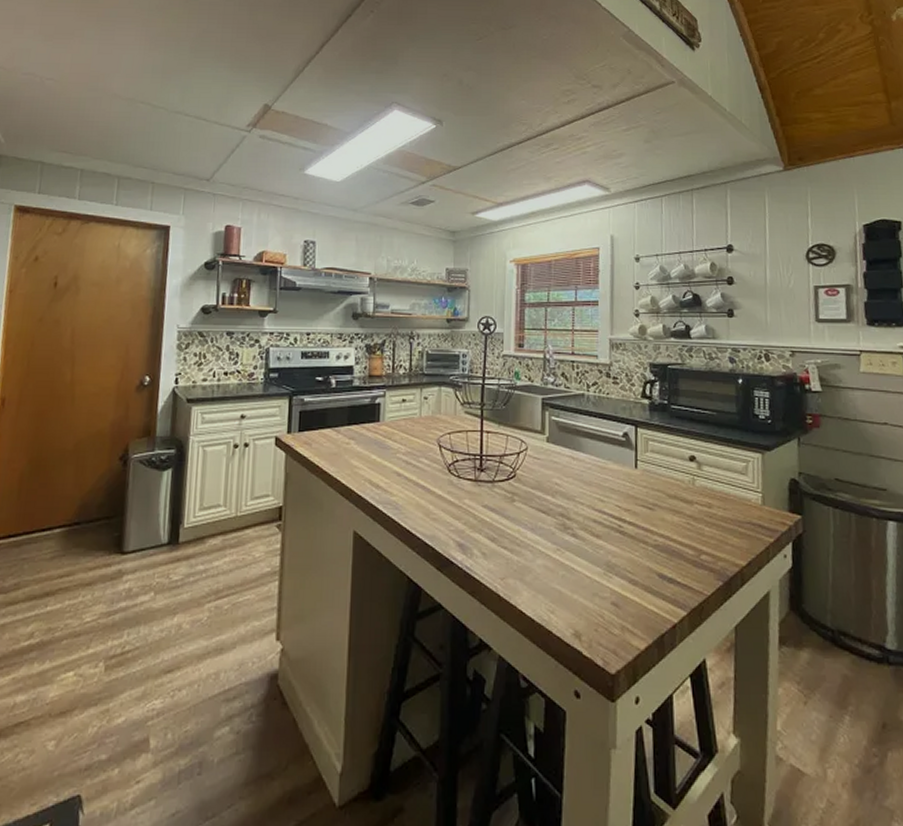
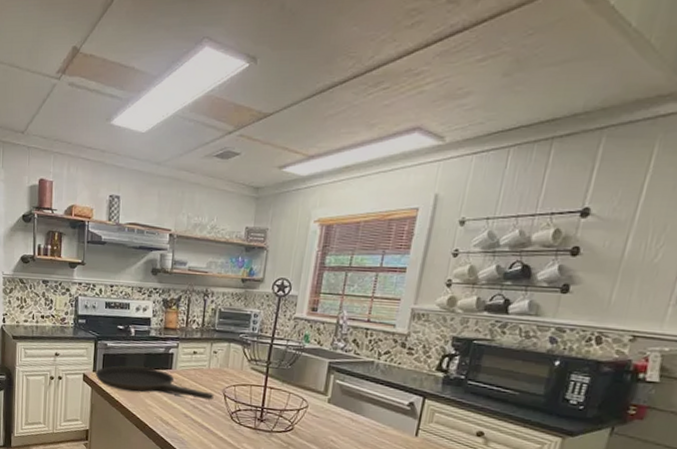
frying pan: none [290,422,428,453] -> present [95,365,214,401]

